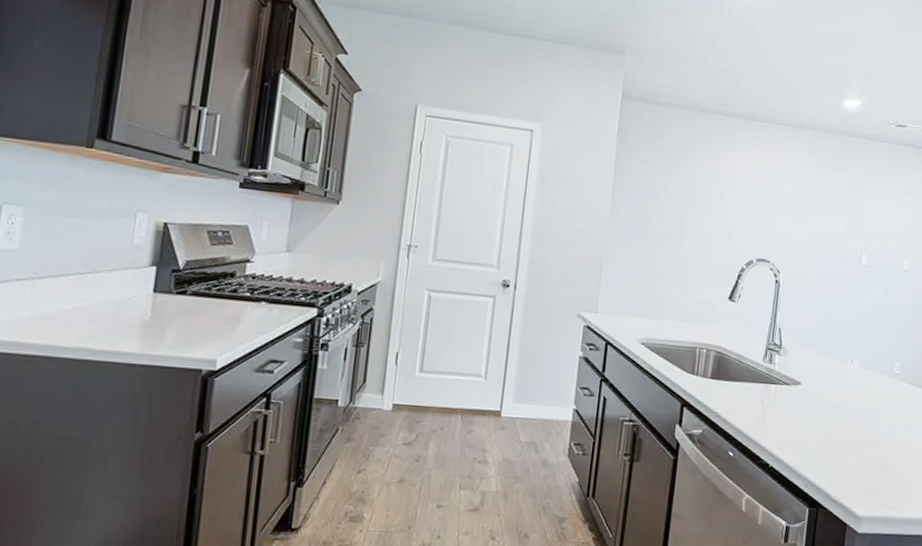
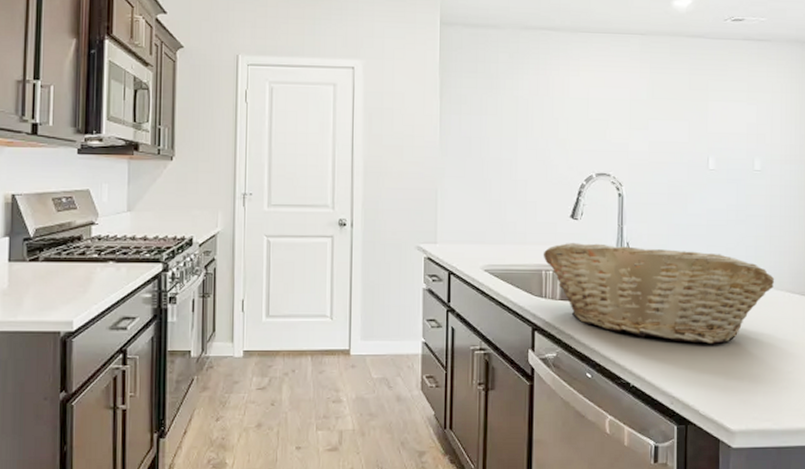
fruit basket: none [698,323,912,432] -> present [543,243,775,344]

